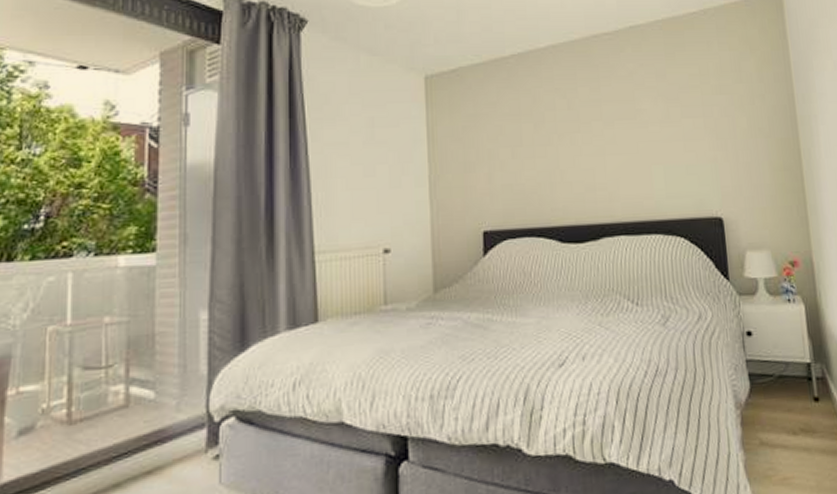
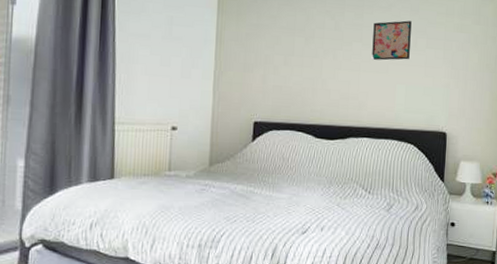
wall art: none [614,88,663,141] -> present [372,20,412,61]

